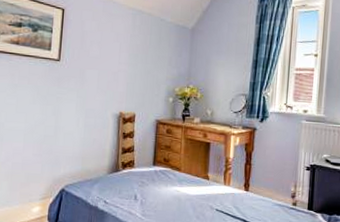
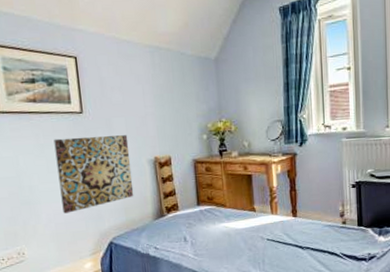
wall art: none [22,81,98,155] -> present [54,135,134,214]

